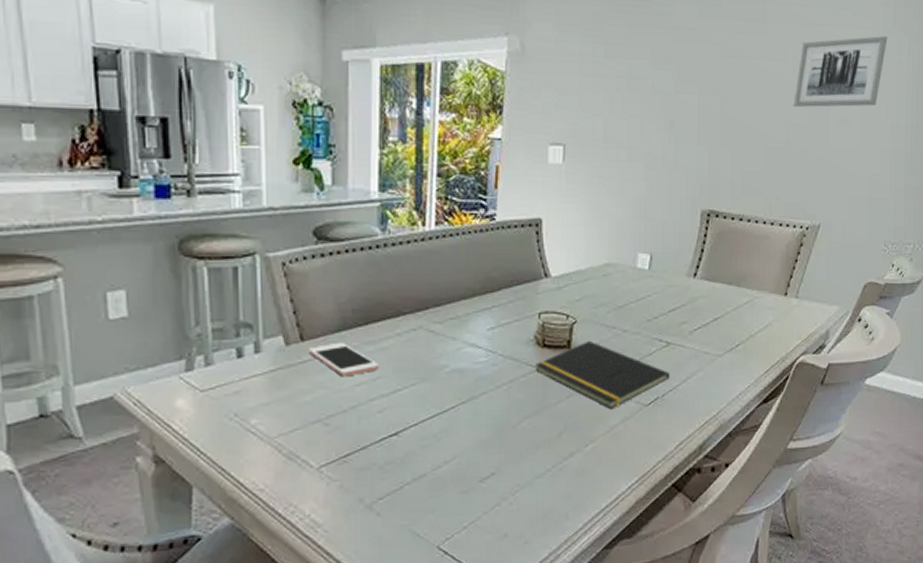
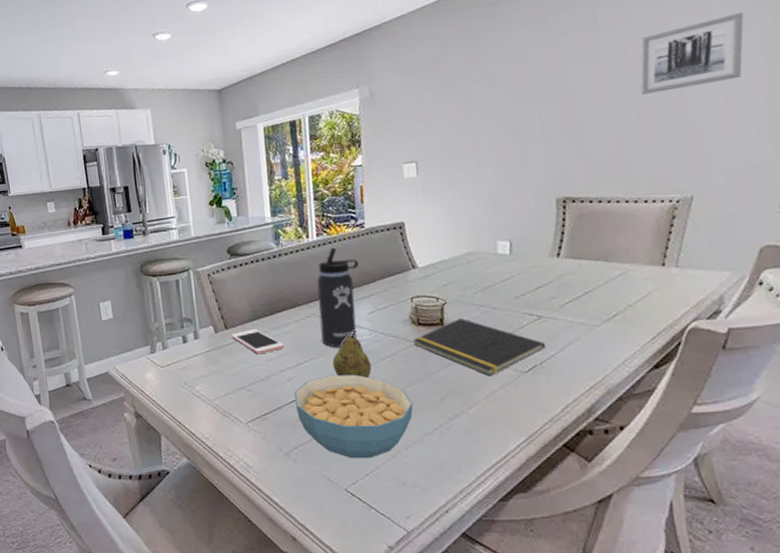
cereal bowl: none [385,405,526,509] -> present [294,374,413,459]
thermos bottle: none [428,242,483,371] -> present [316,247,359,348]
fruit: none [438,351,484,409] -> present [332,331,372,378]

